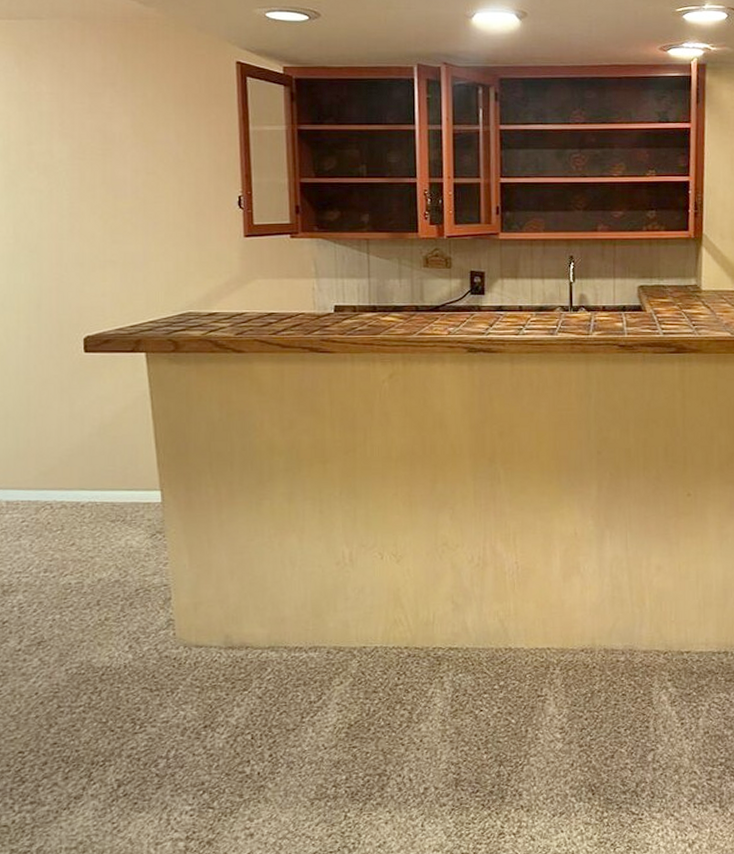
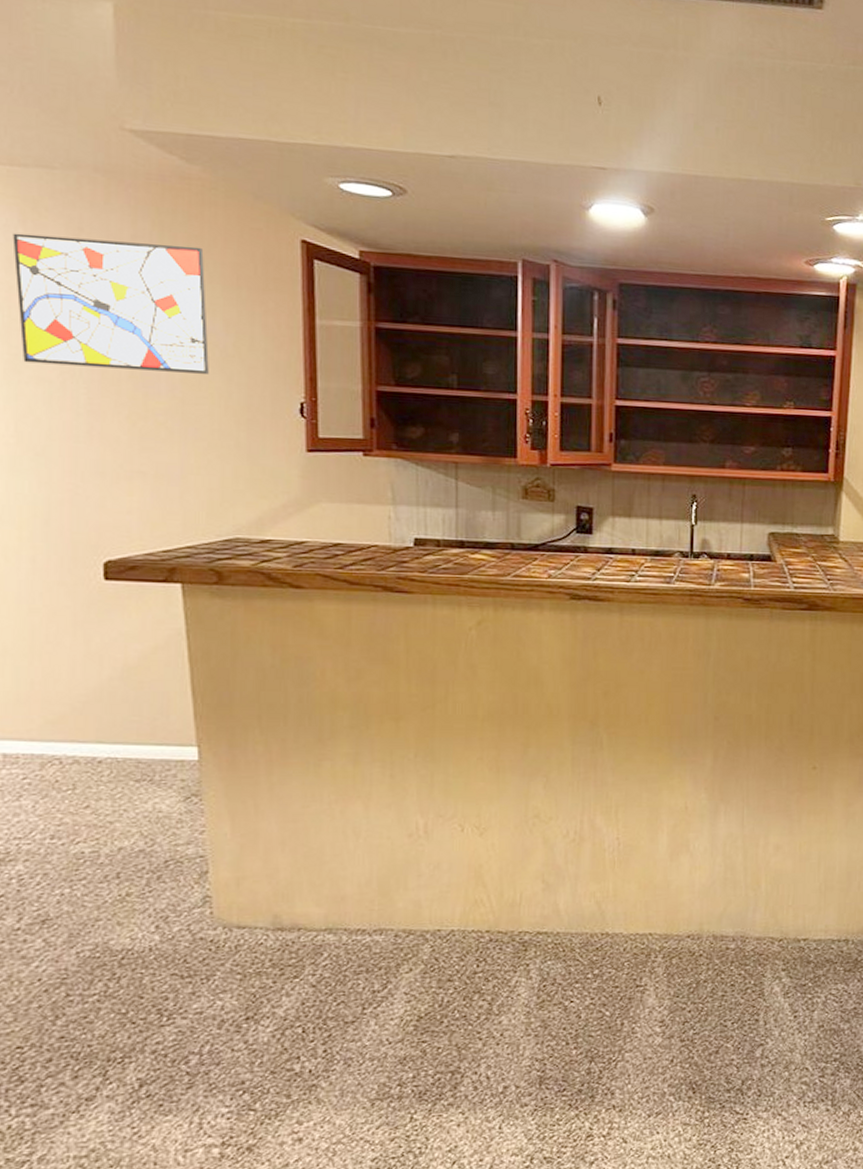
wall art: none [11,73,164,177] -> present [12,233,209,374]

